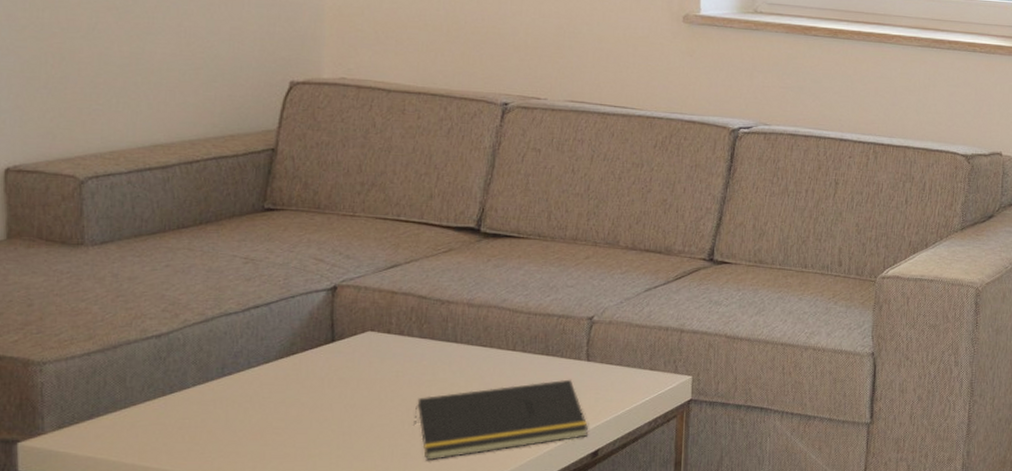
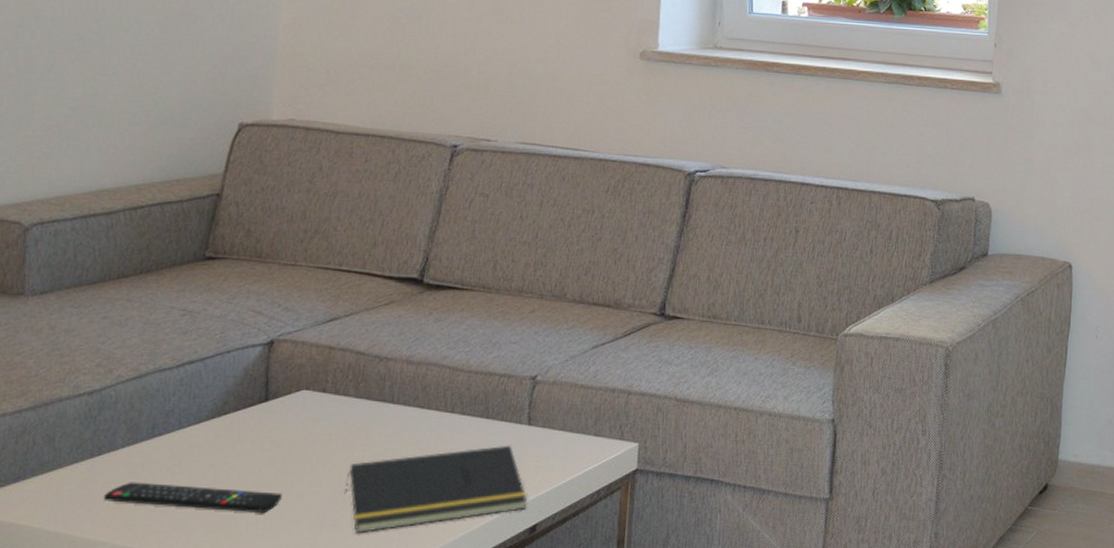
remote control: none [177,417,353,444] -> present [103,482,282,514]

